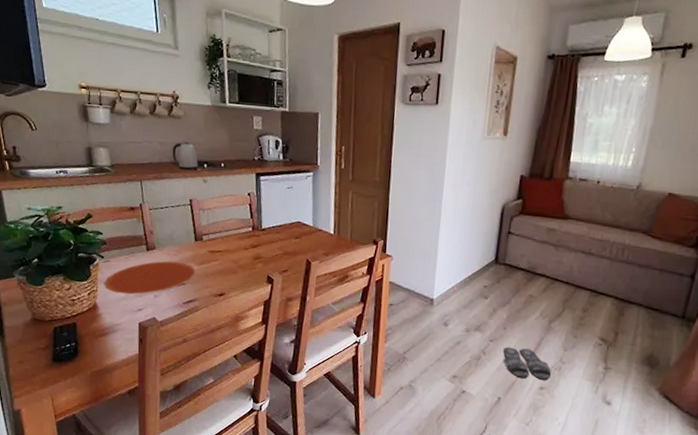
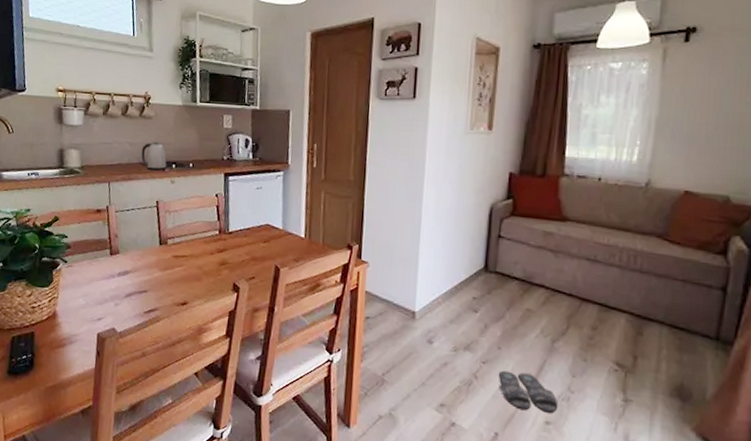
plate: present [104,261,195,295] -> none [65,266,158,302]

